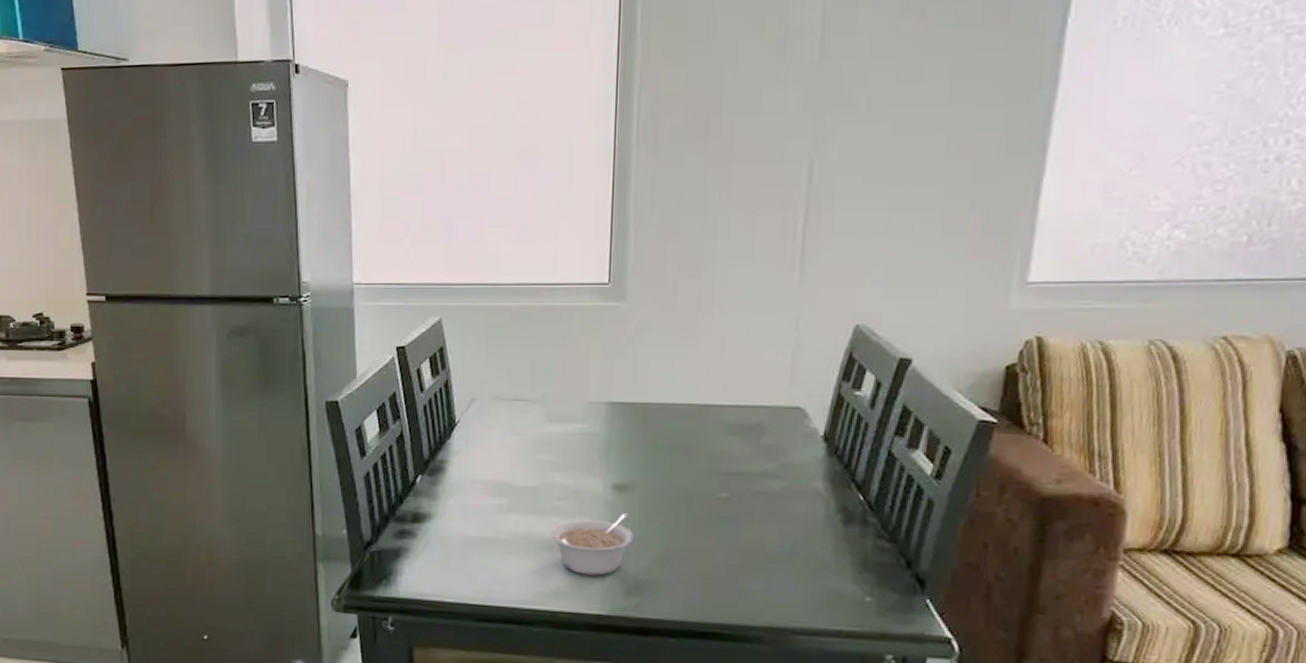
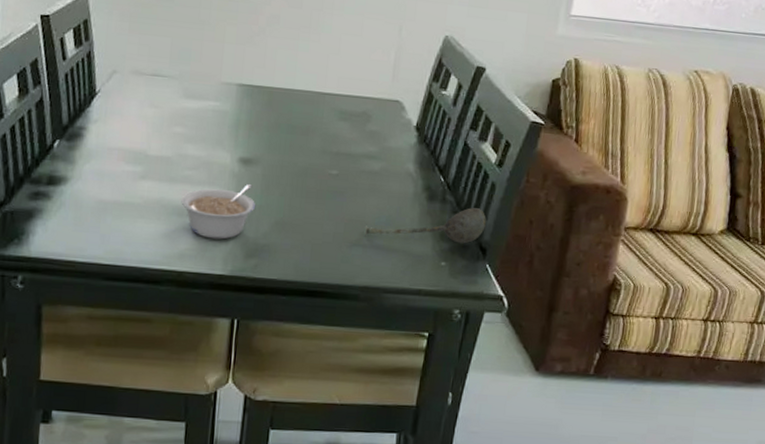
soupspoon: none [764,530,923,575] -> present [364,208,486,244]

